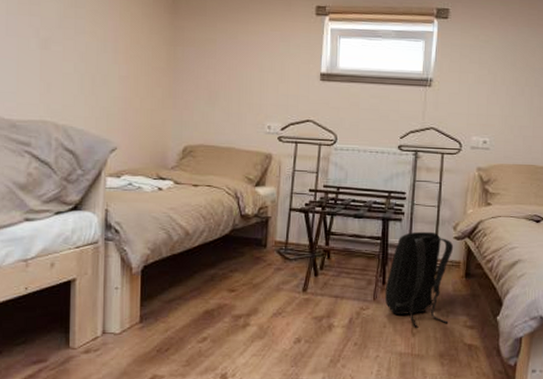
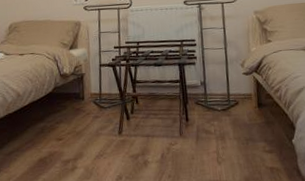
backpack: present [384,231,454,328] -> none [189,70,248,157]

